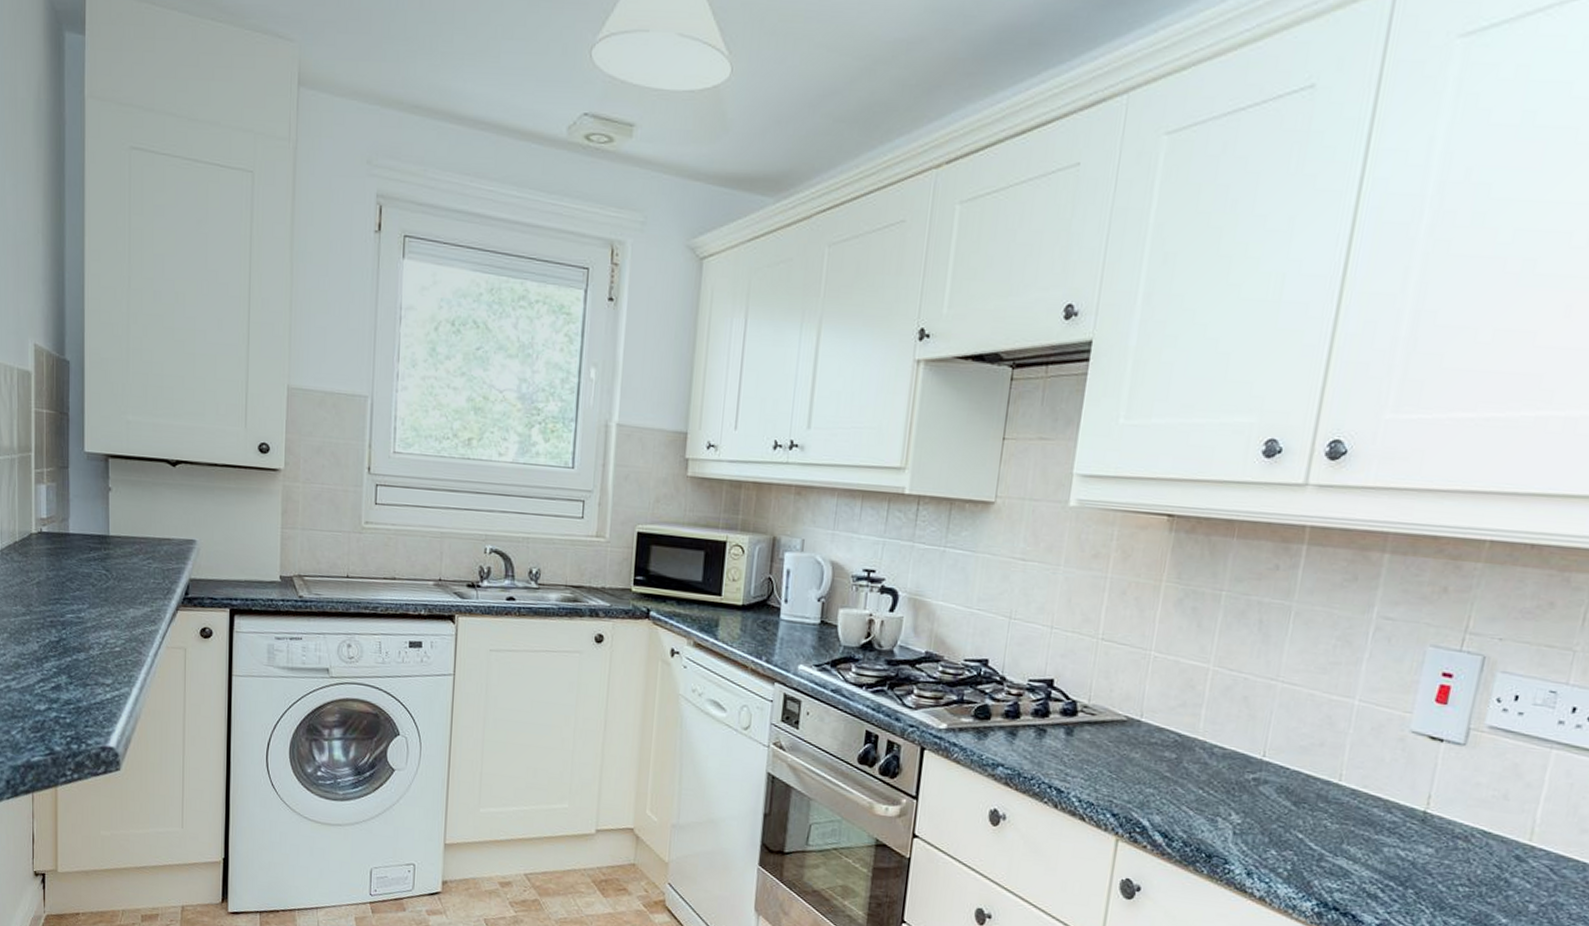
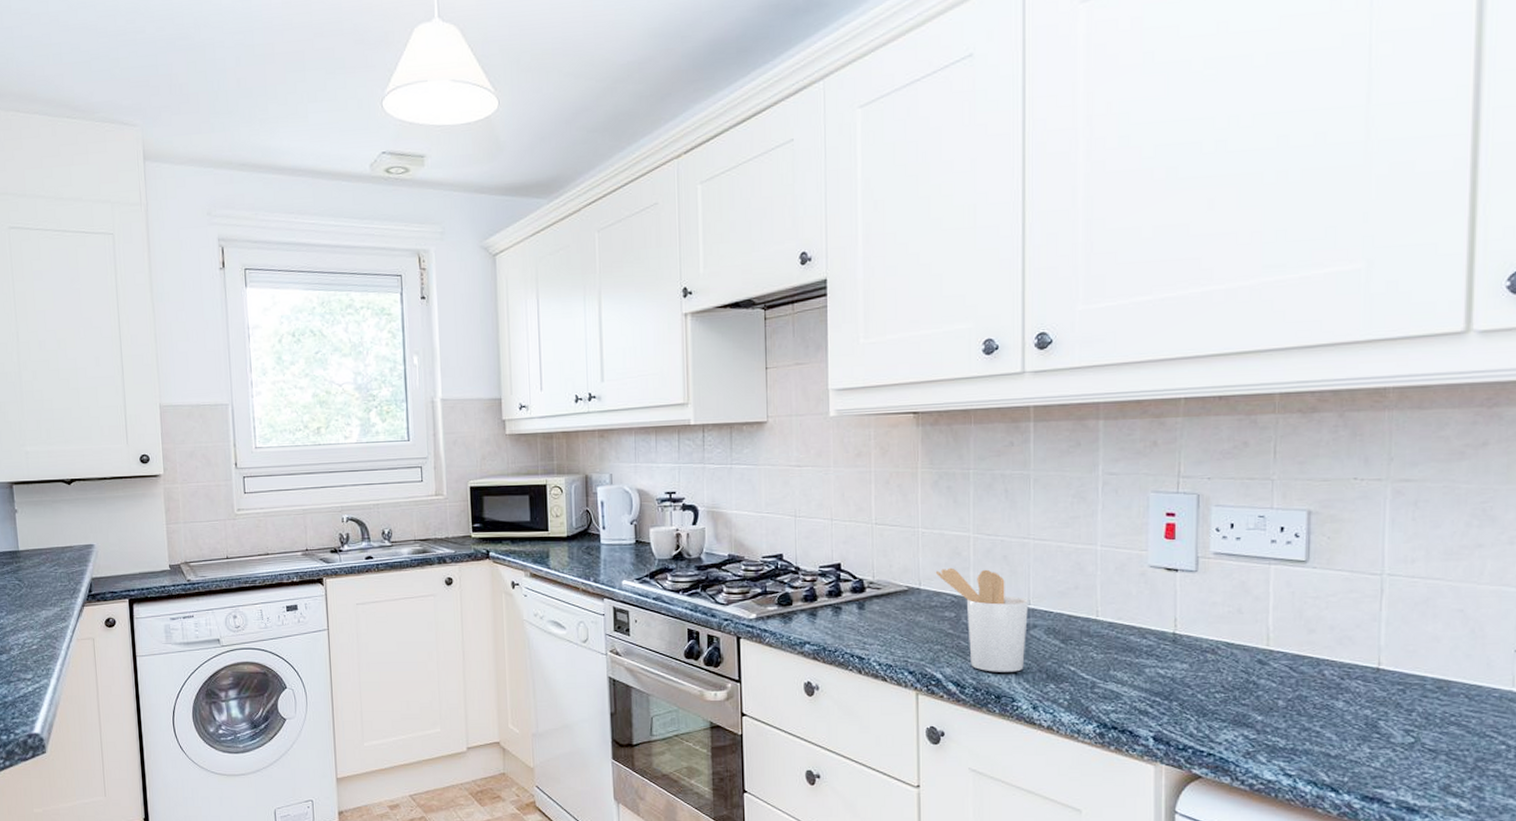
utensil holder: none [1161,701,1264,831] -> present [935,567,1029,672]

